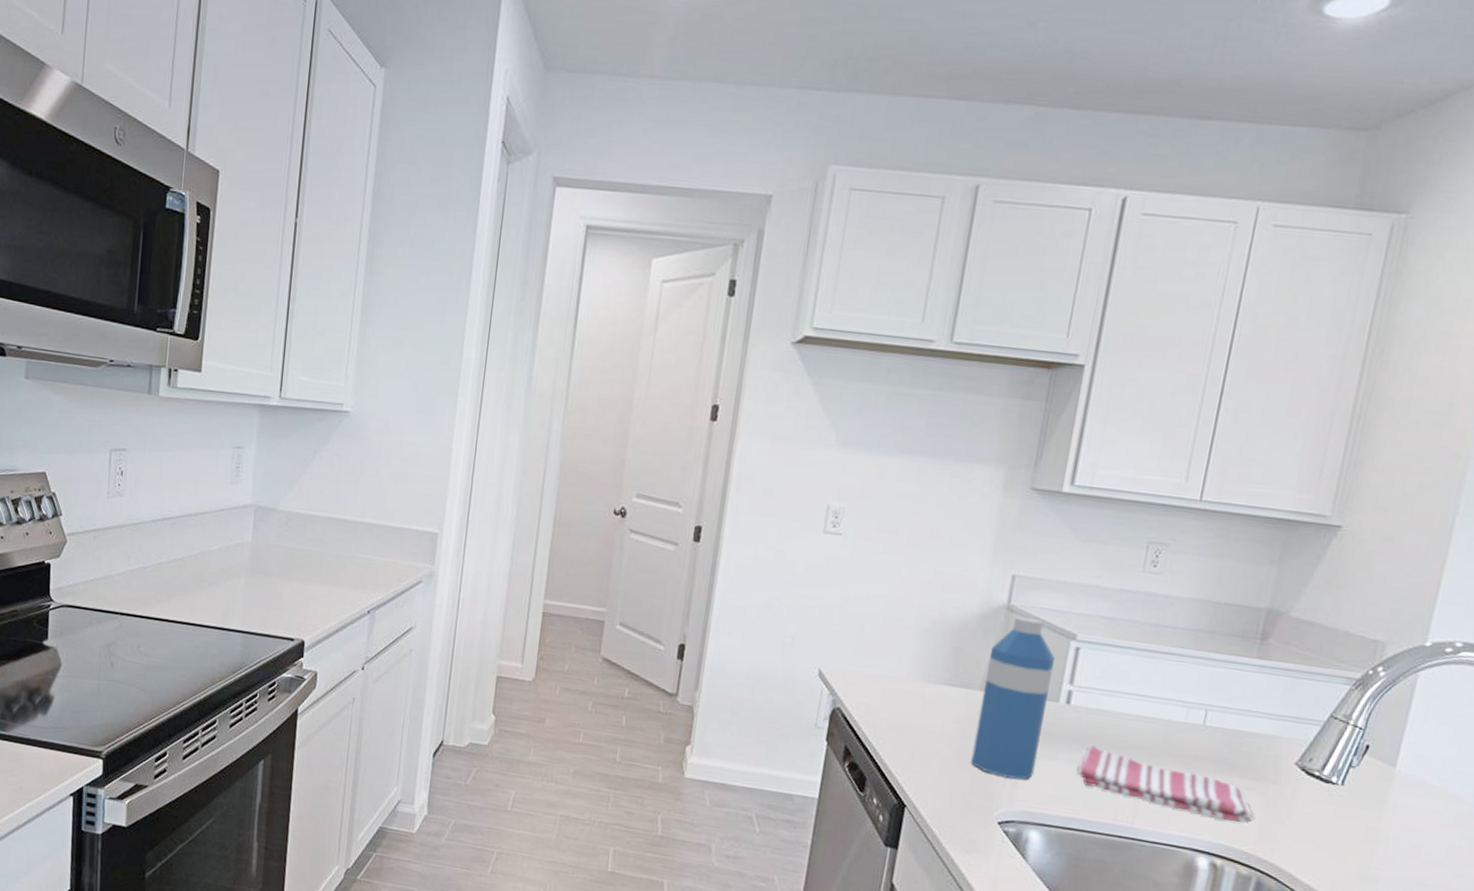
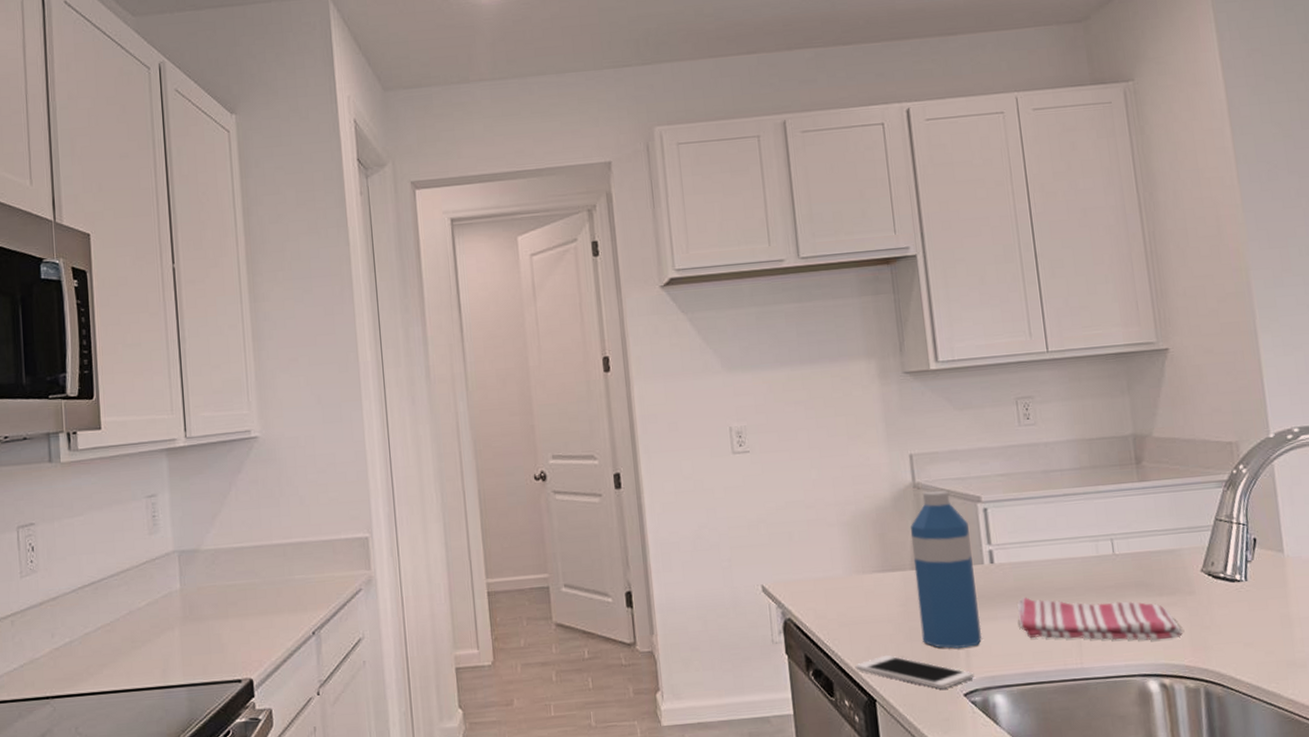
cell phone: none [893,766,1015,812] -> present [855,655,974,689]

